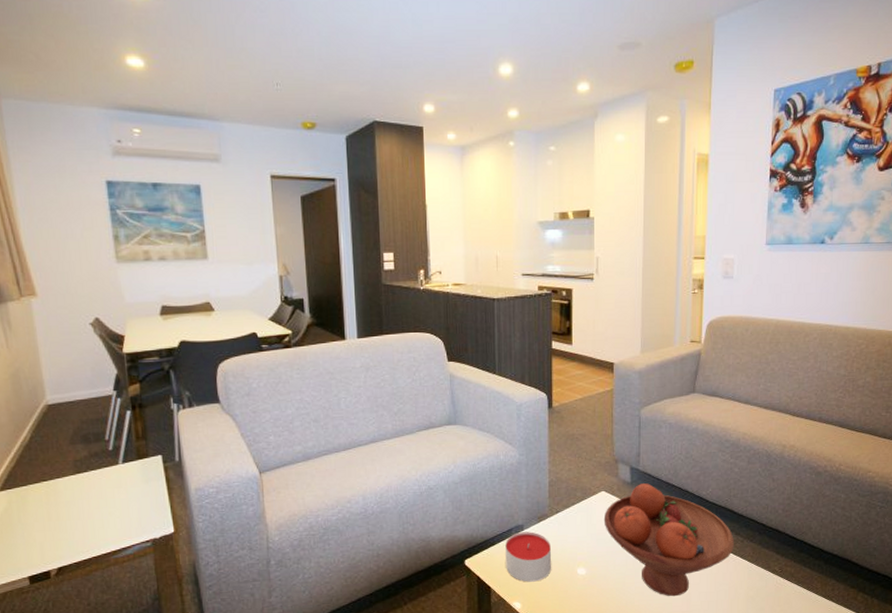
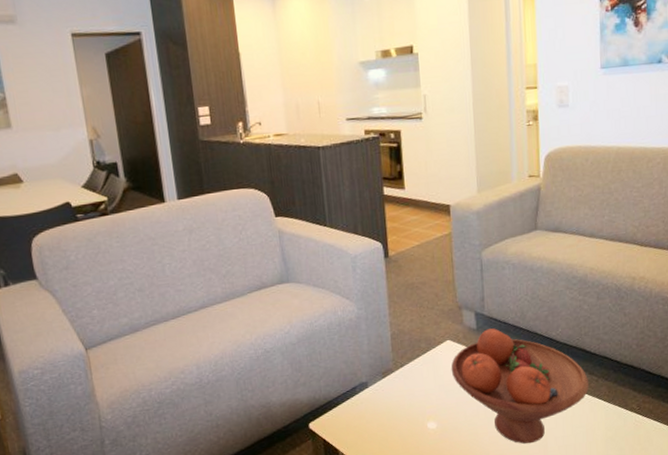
candle: present [505,532,552,582] -> none [350,388,400,441]

